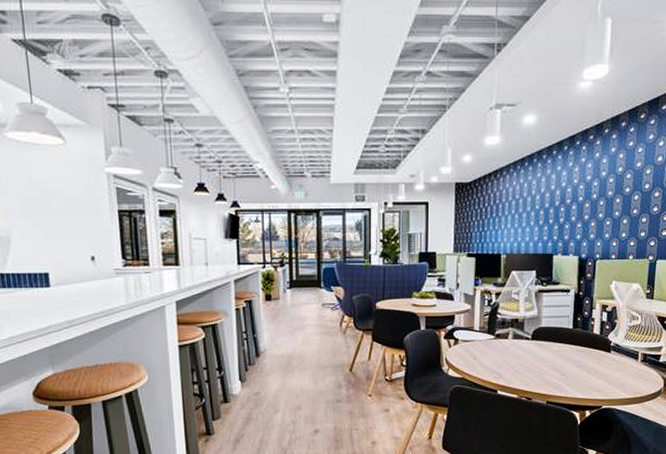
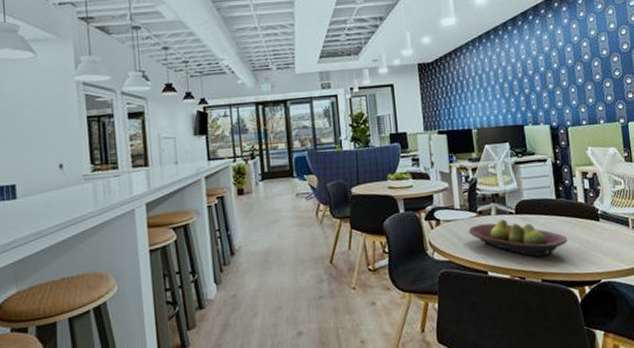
fruit bowl: none [484,343,578,381] -> present [468,218,568,257]

